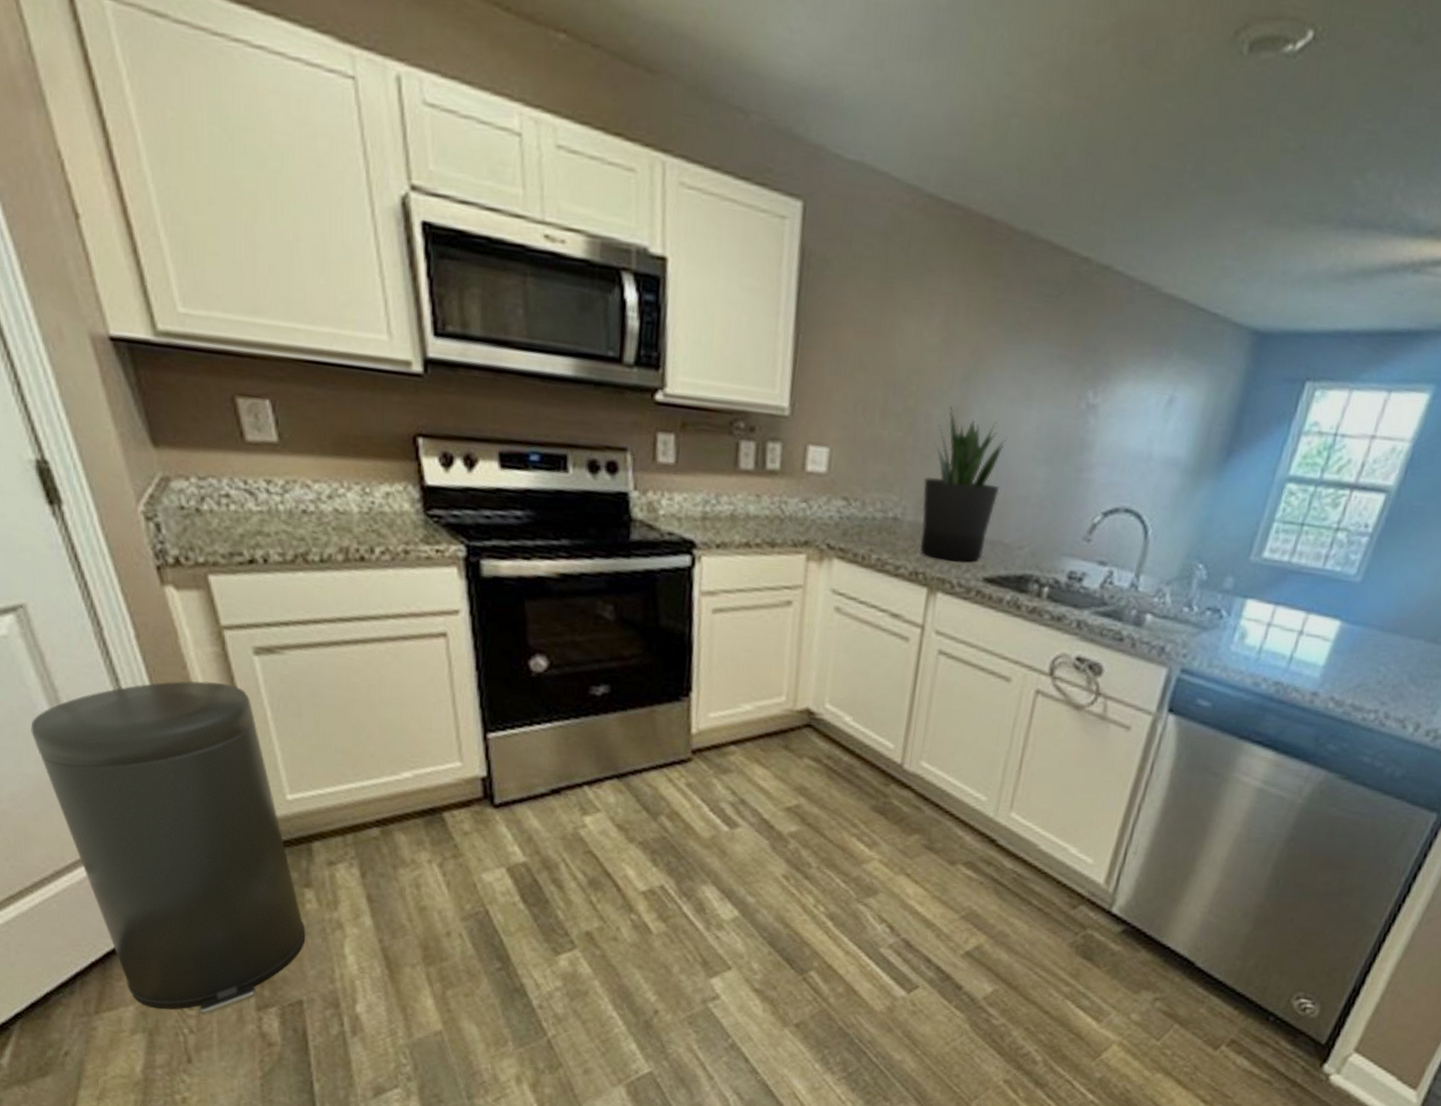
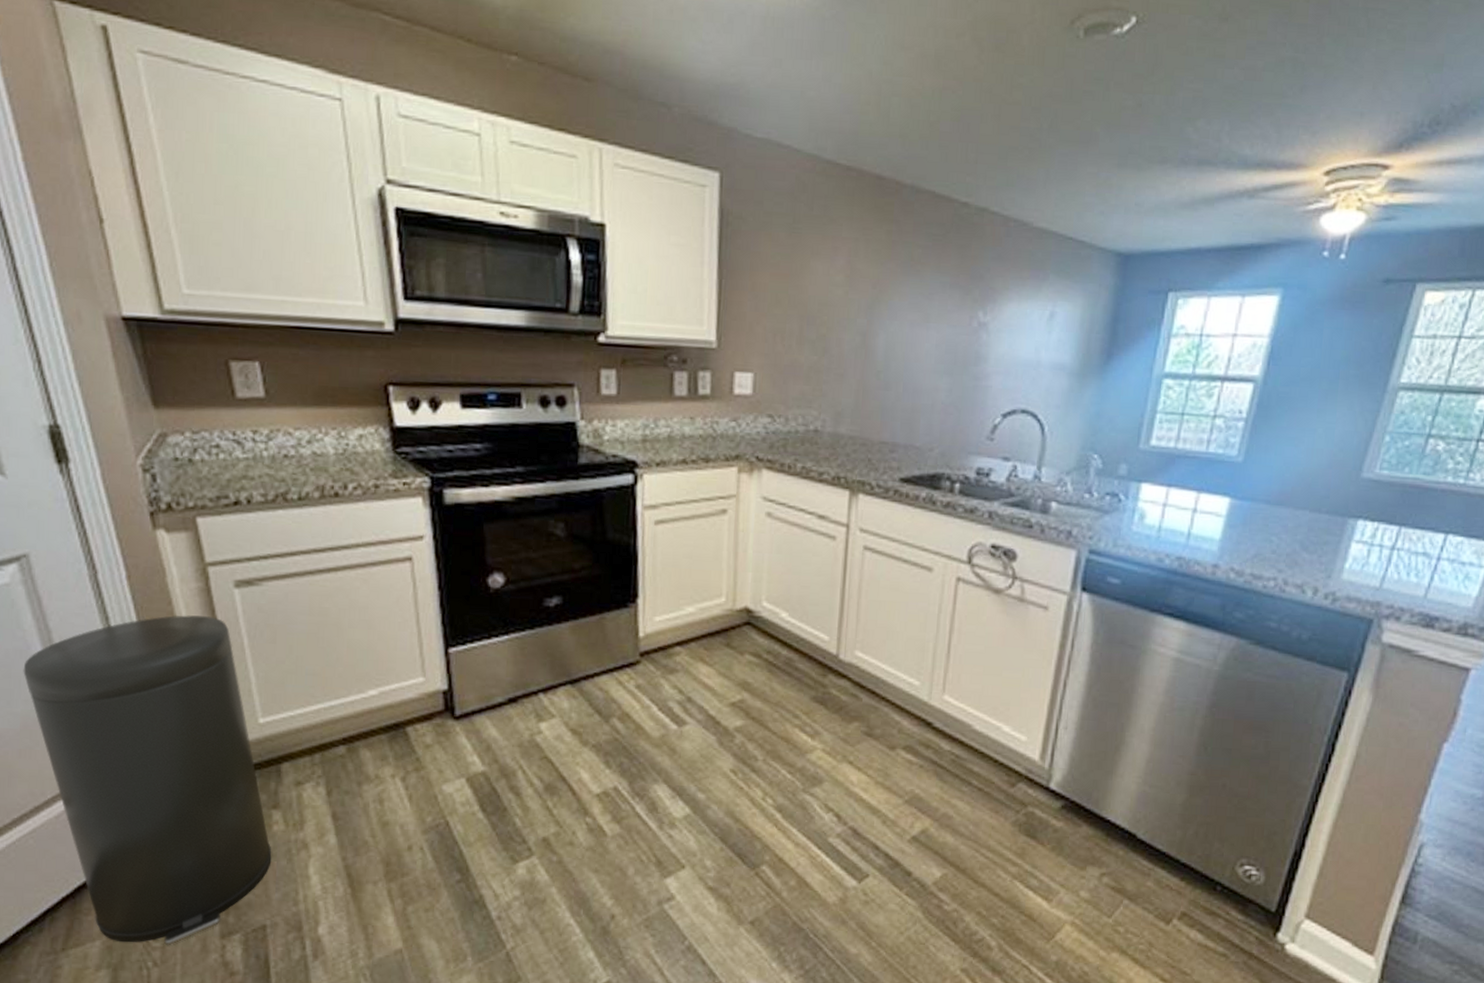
planter: present [919,406,1008,562] -> none [839,331,911,466]

